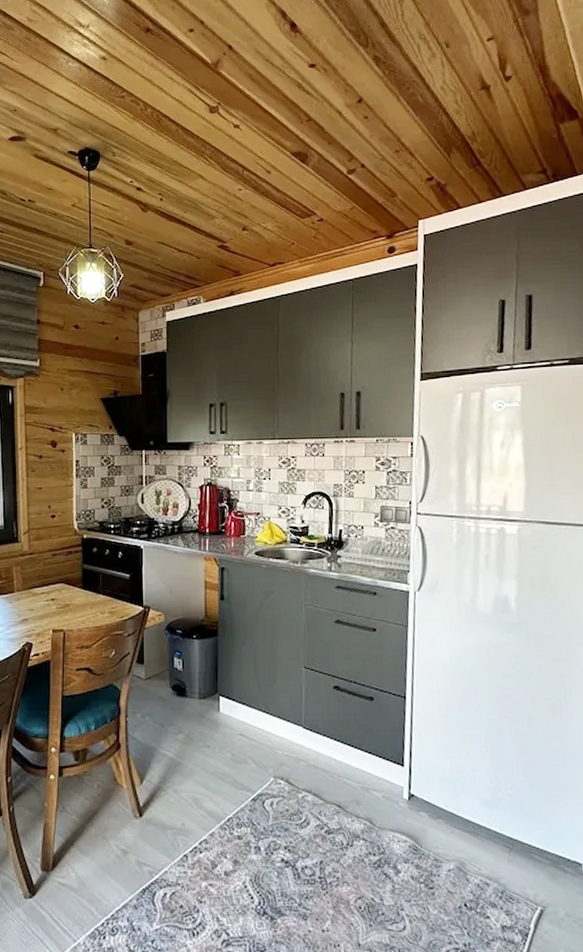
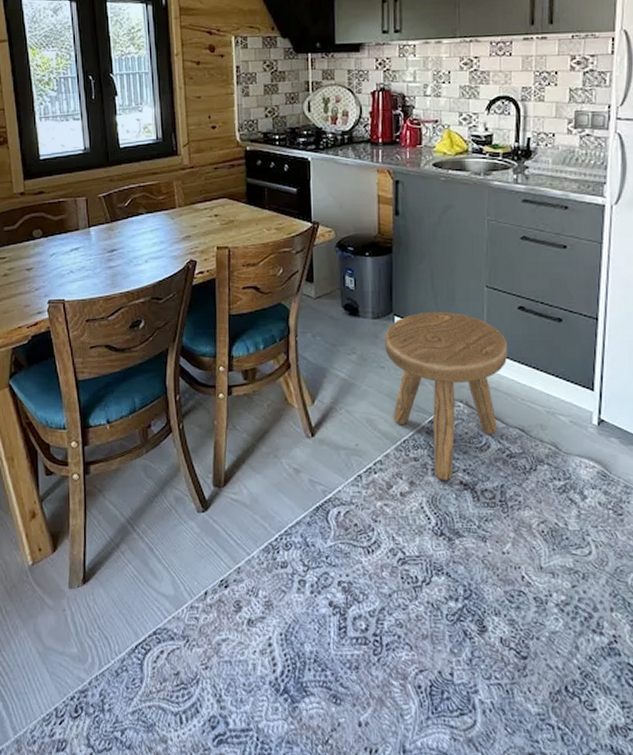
stool: none [211,691,325,858] -> present [385,311,508,480]

